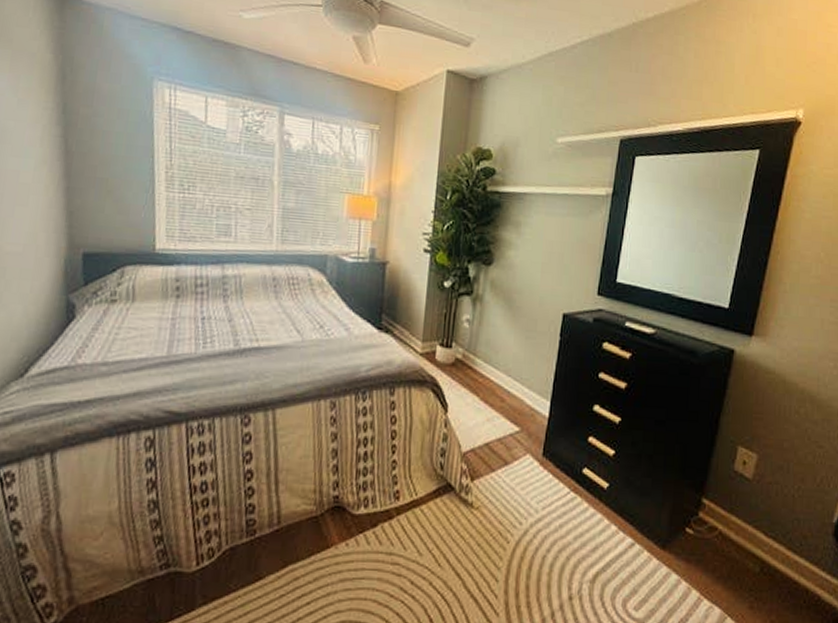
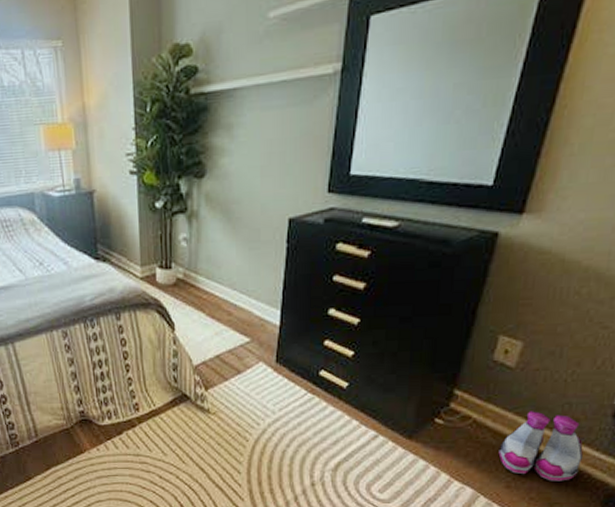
boots: none [742,525,812,603] -> present [498,411,583,481]

